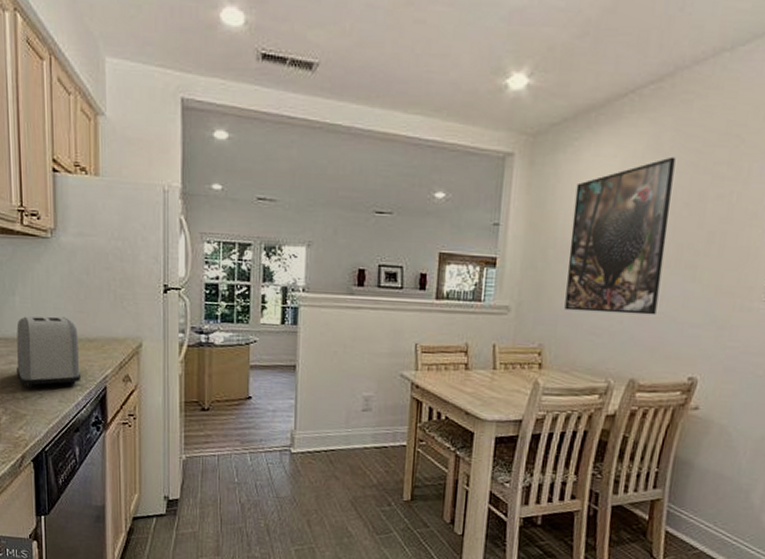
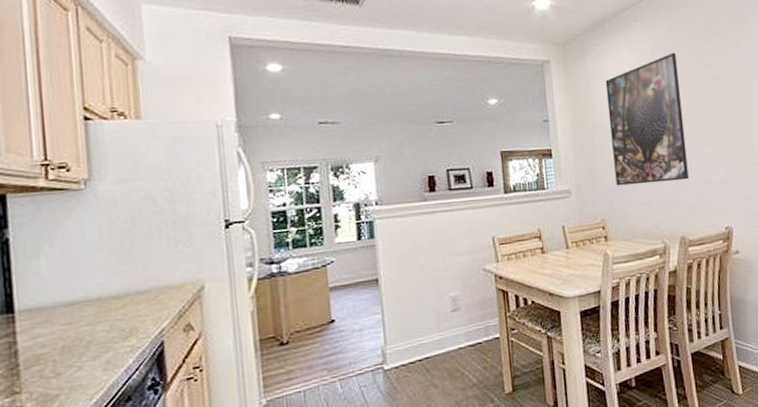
toaster: present [16,316,80,388] -> none [43,273,130,362]

